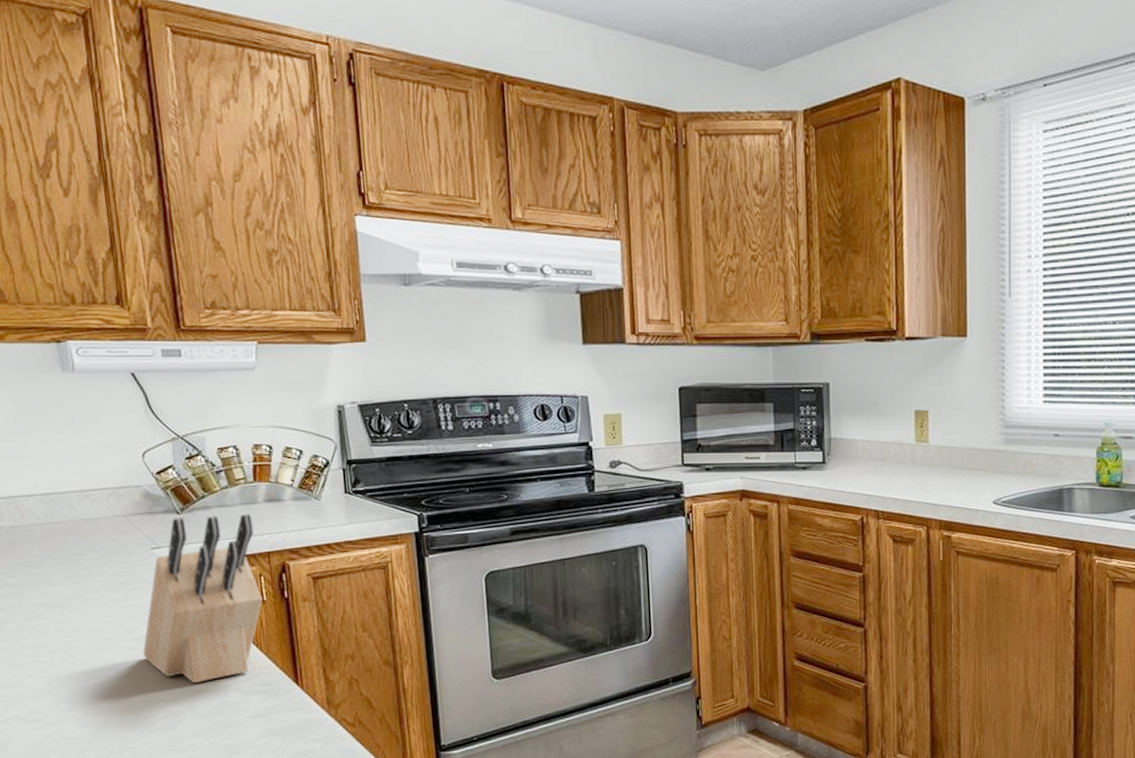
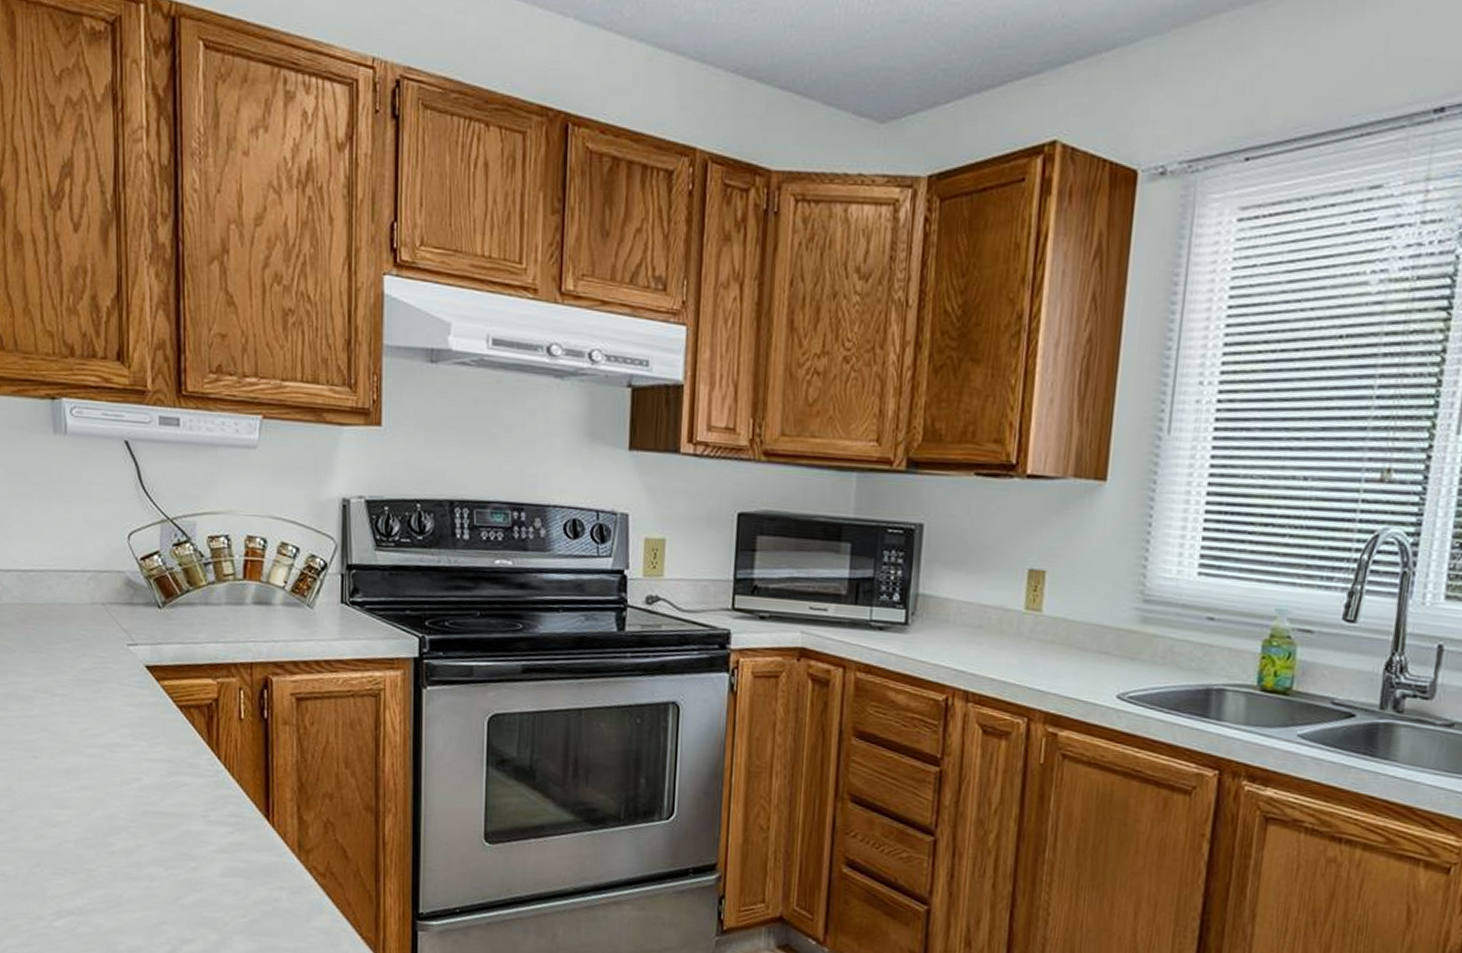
knife block: present [143,514,263,684] -> none [108,612,240,805]

